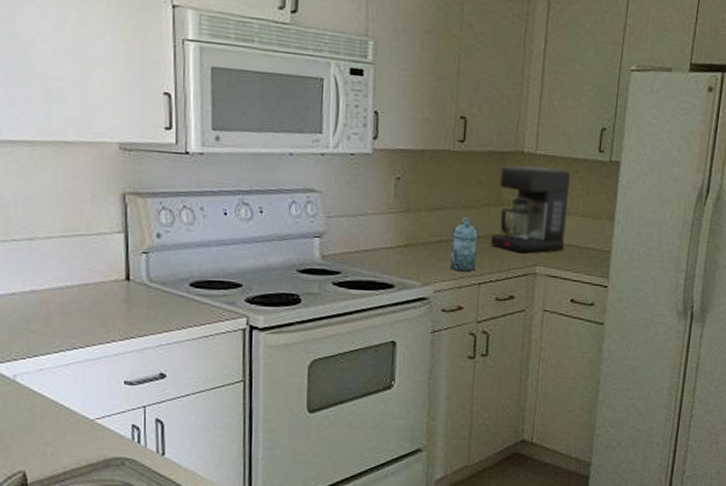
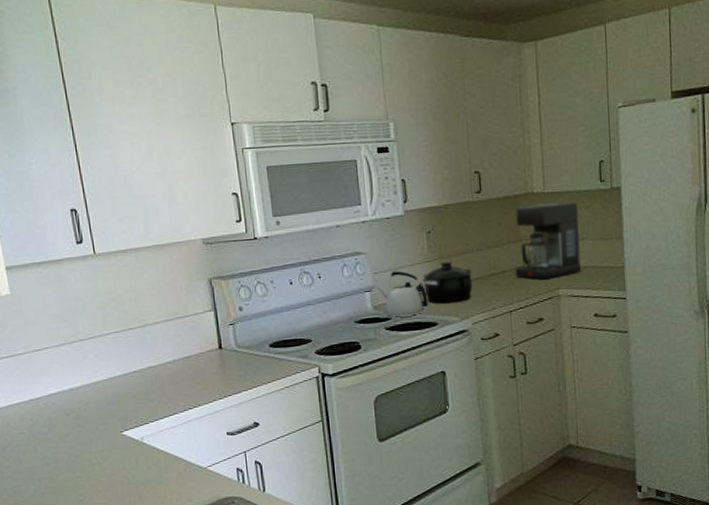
kettle: none [327,218,387,274] -> present [376,271,428,318]
saucepan: none [384,215,442,265] -> present [423,261,473,304]
canister: present [450,216,479,272] -> none [480,255,506,304]

